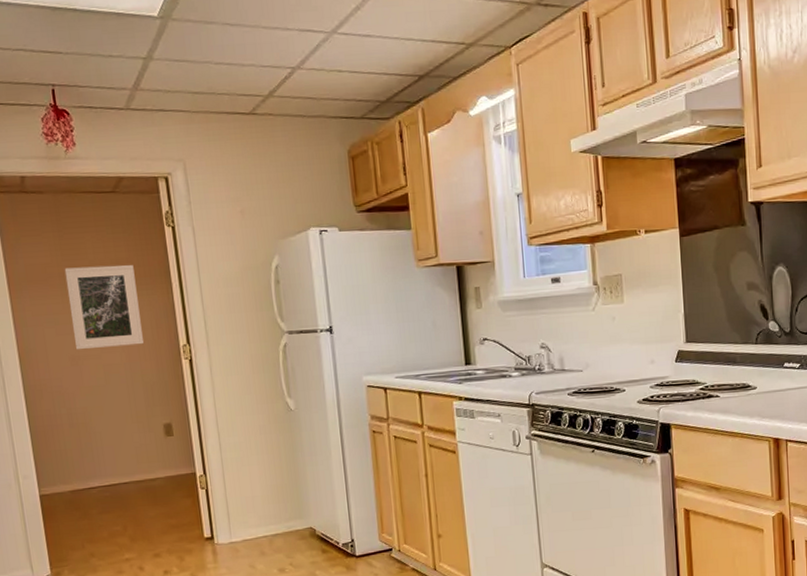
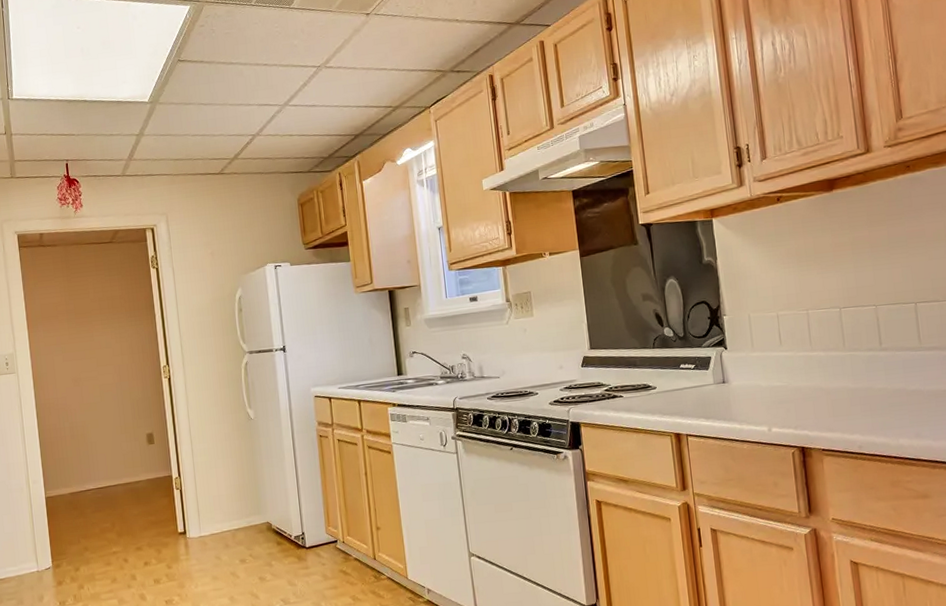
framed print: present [64,265,144,350] -> none [71,301,132,373]

